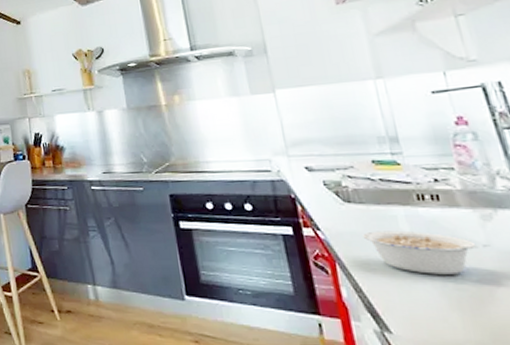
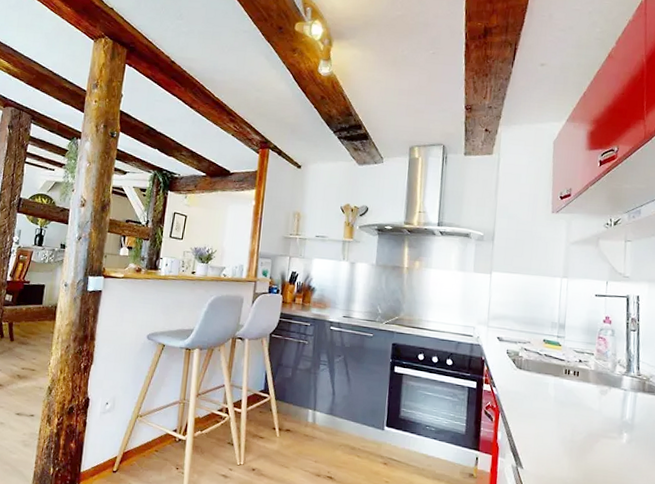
legume: present [362,230,491,274] -> none [523,392,600,431]

